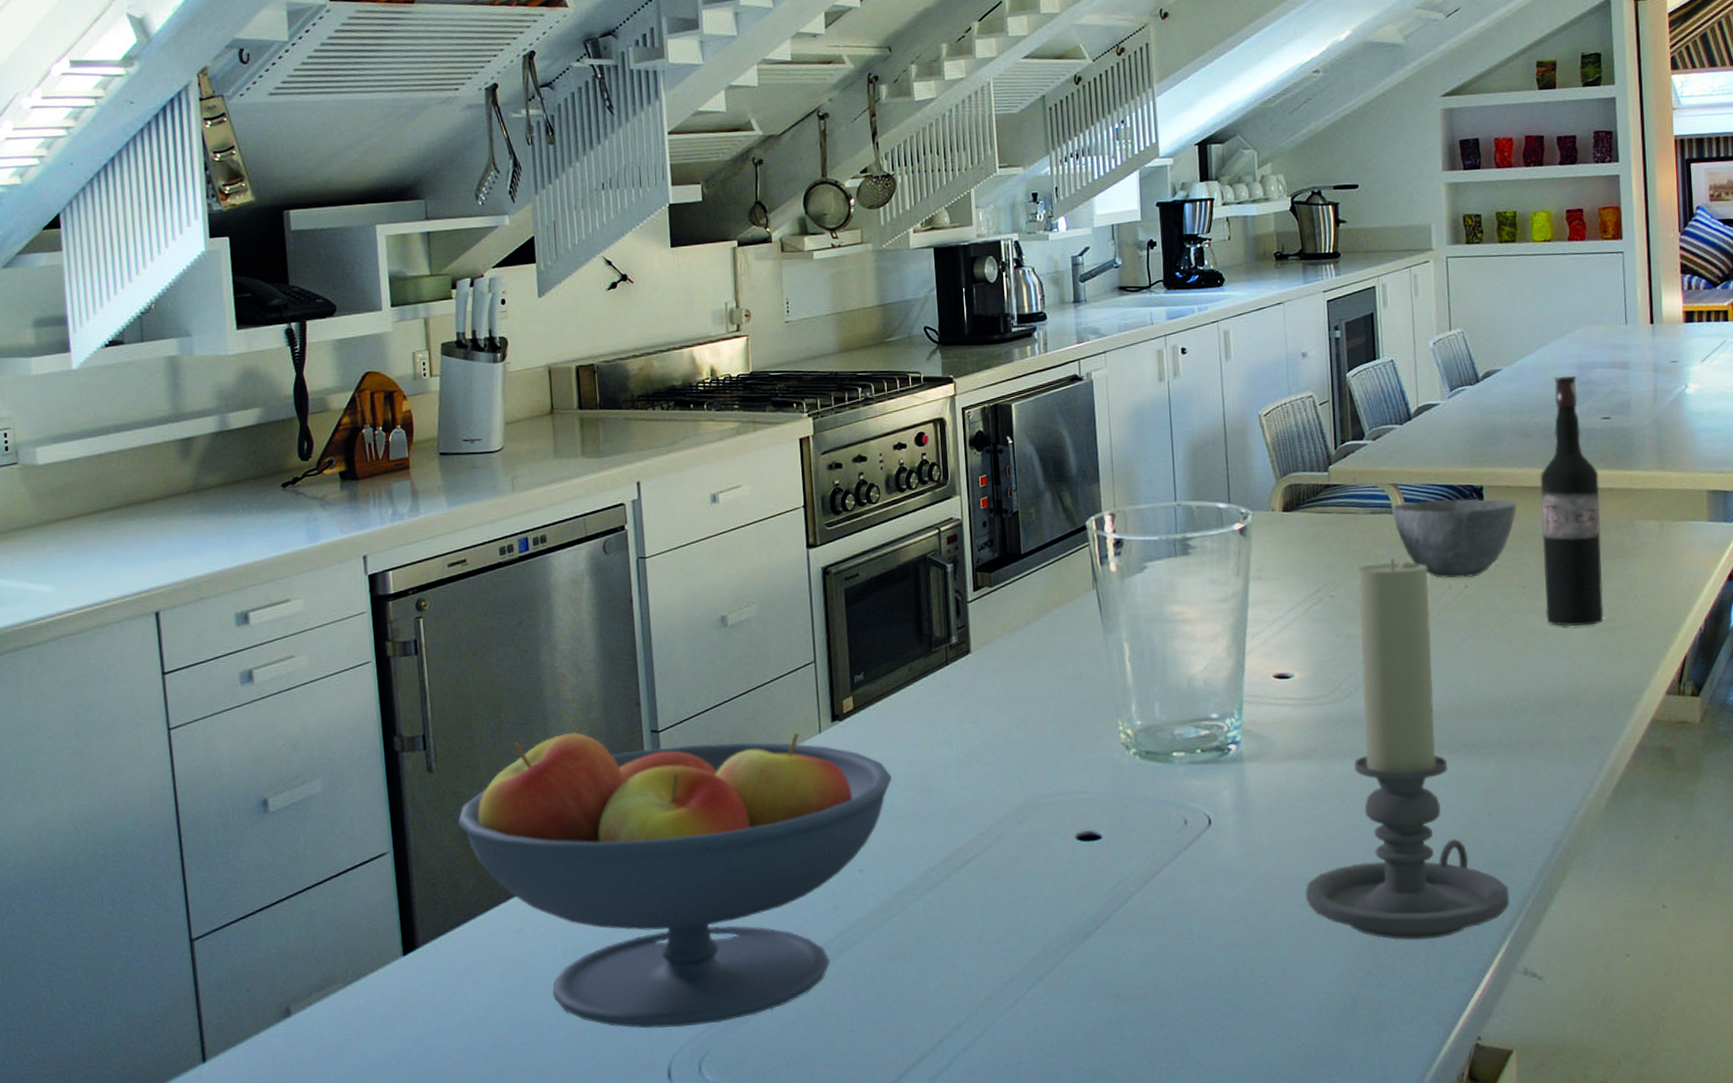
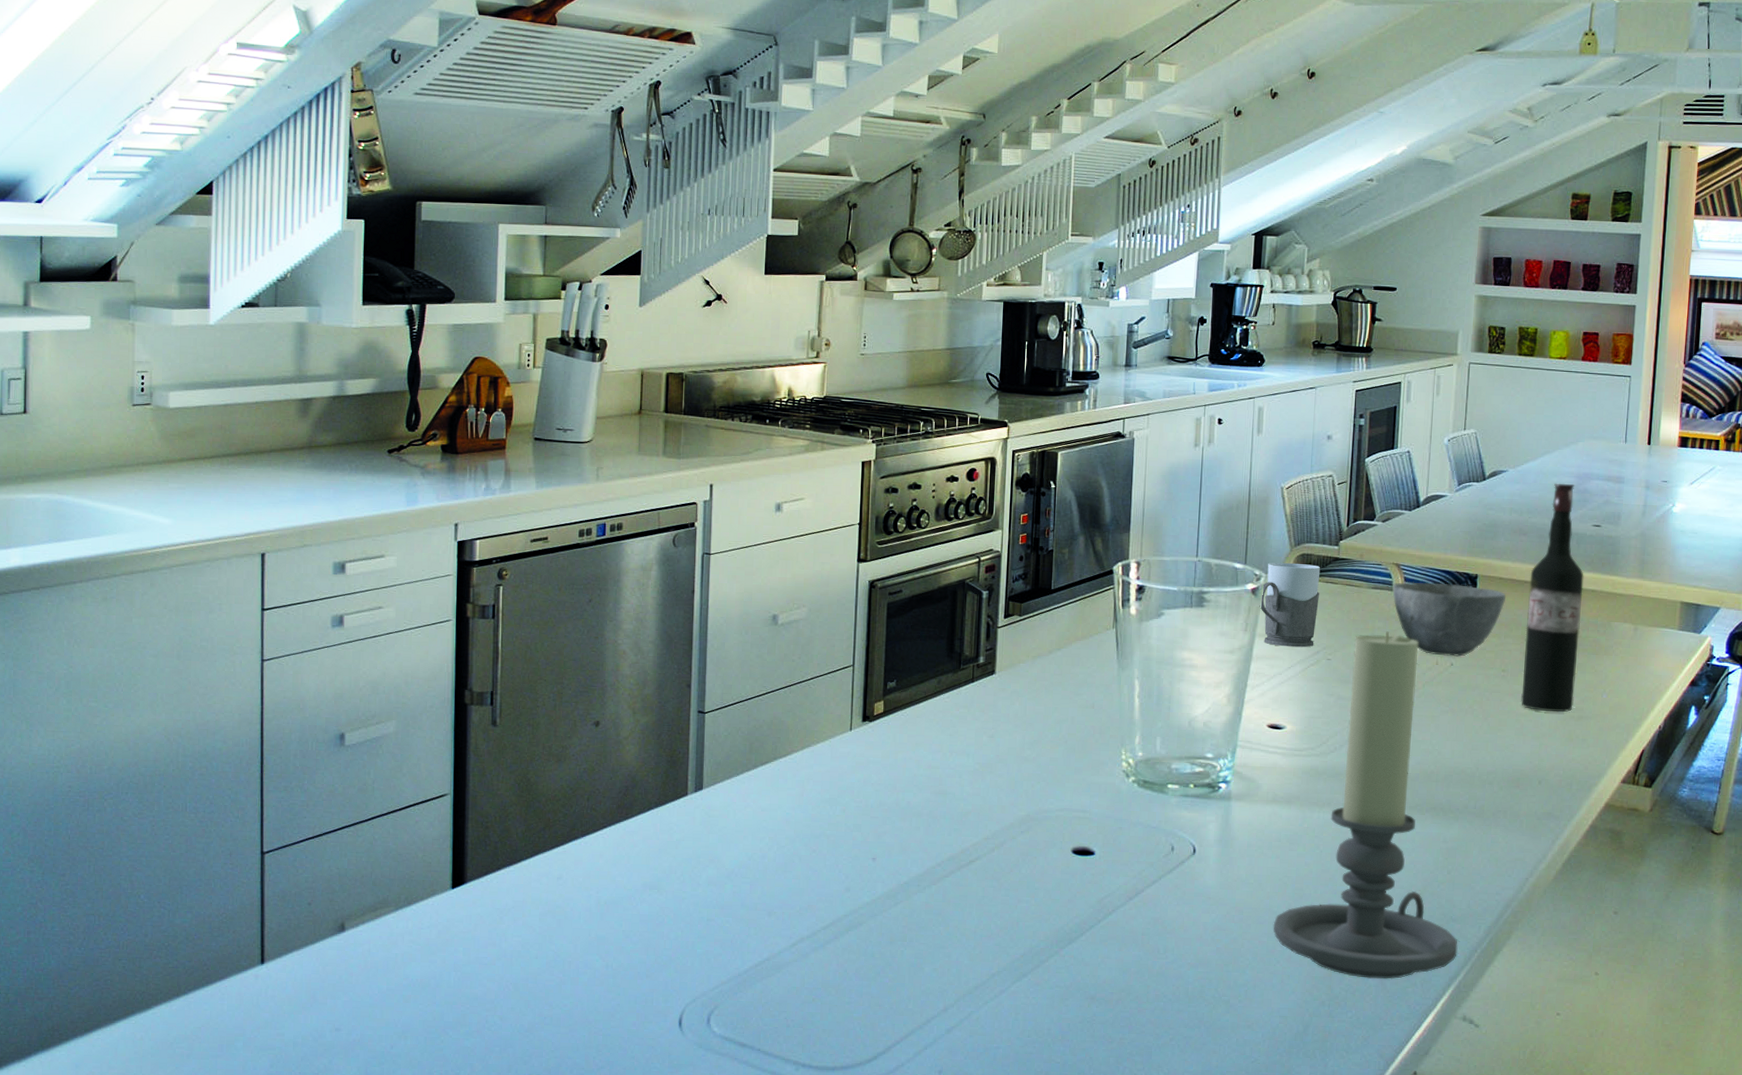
fruit bowl: present [458,732,892,1029] -> none [515,704,911,982]
mug: none [1249,495,1314,588] -> present [1259,562,1321,648]

